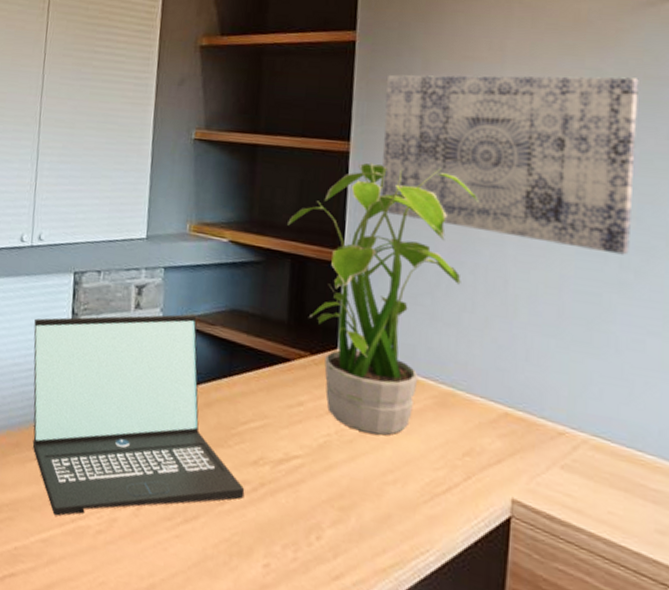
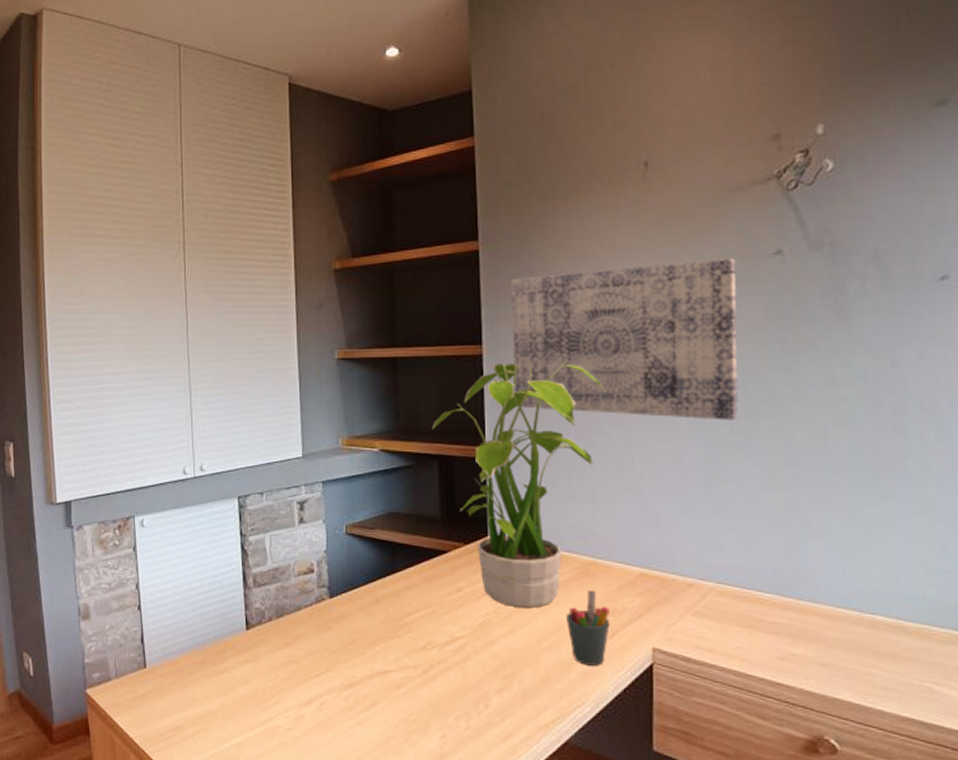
laptop computer: present [32,314,245,516] -> none [206,522,417,721]
pen holder: none [416,423,466,511] -> present [566,590,610,666]

